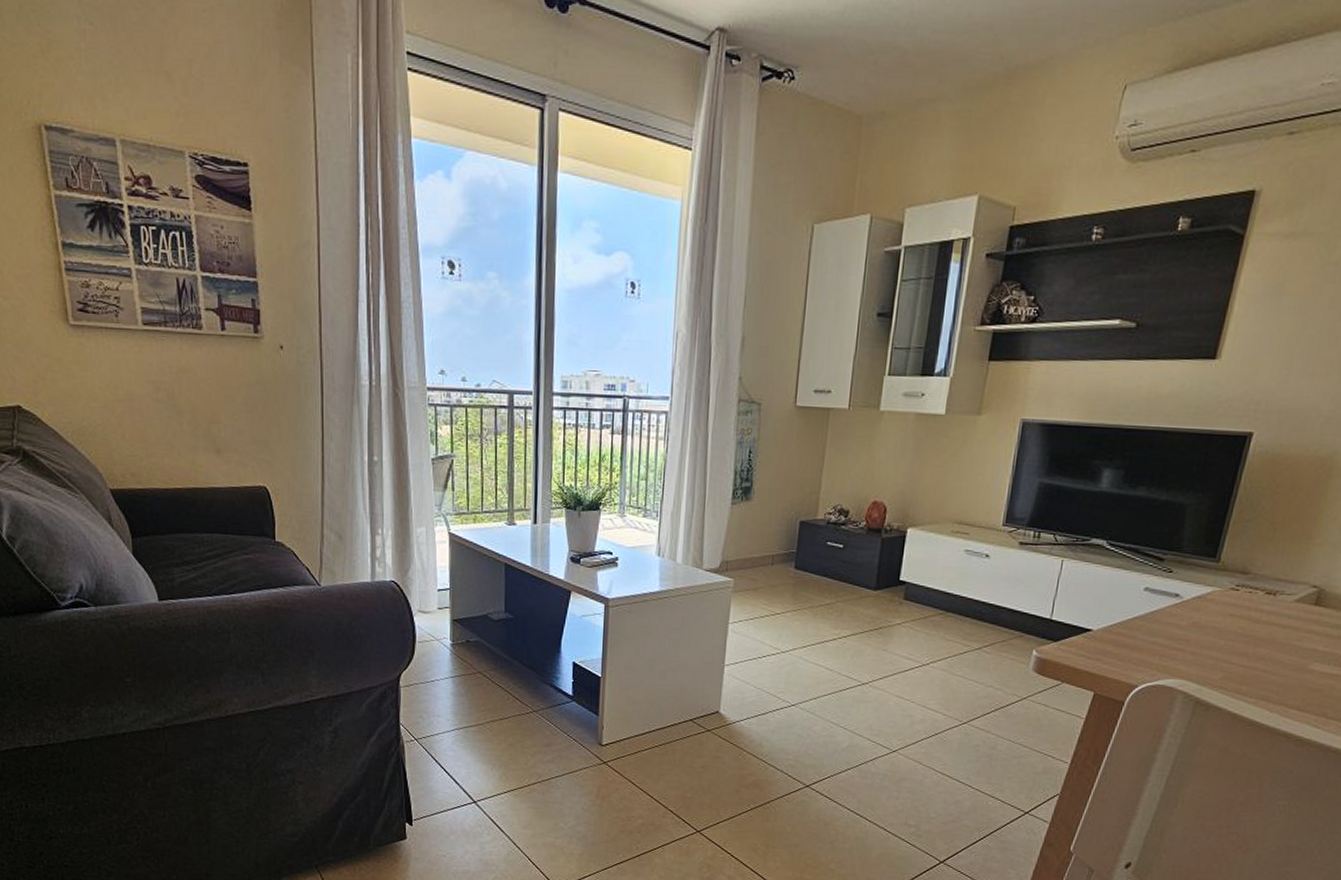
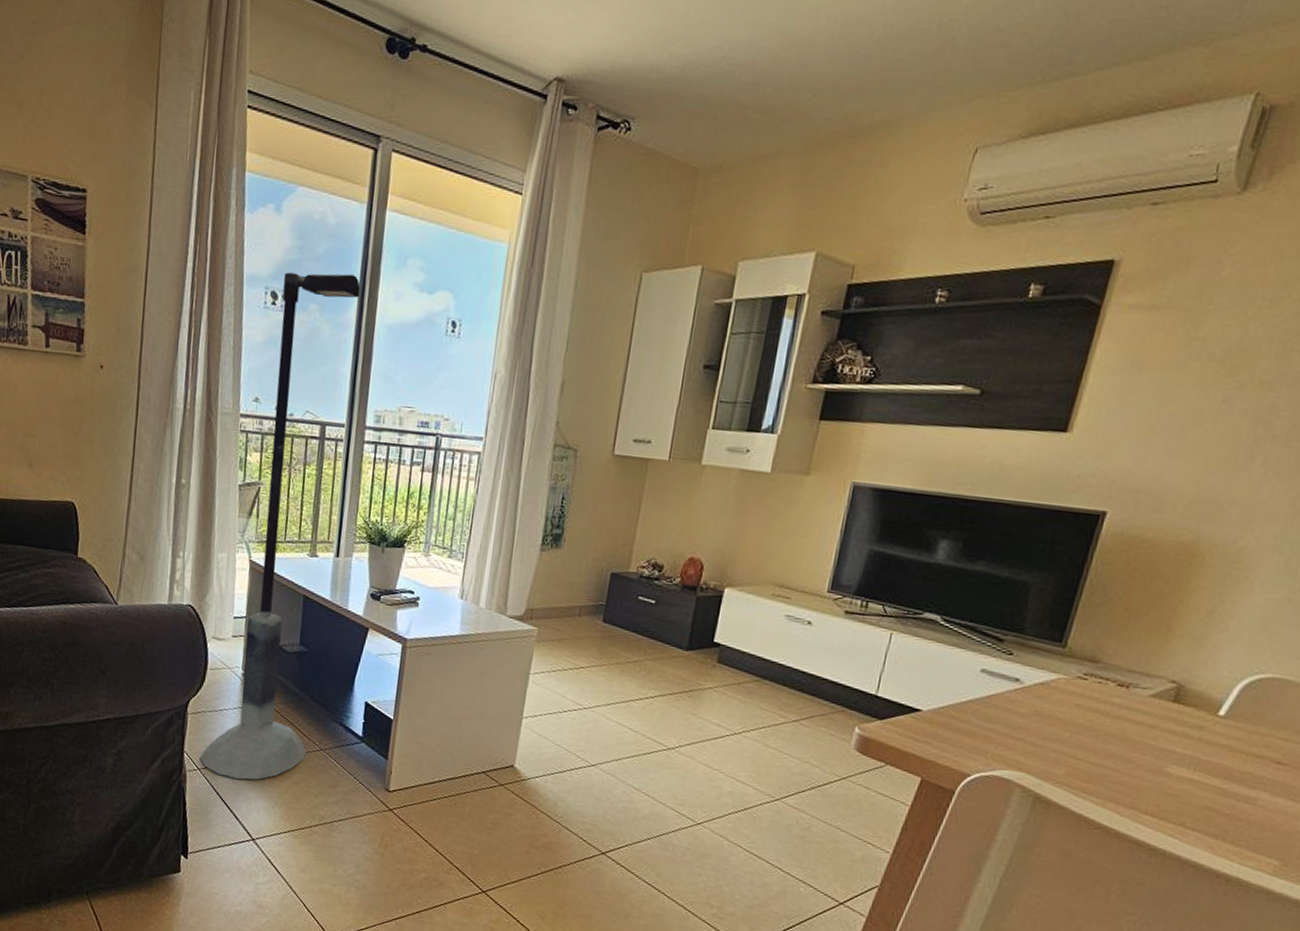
floor lamp: none [416,239,537,746] -> present [200,272,361,780]

